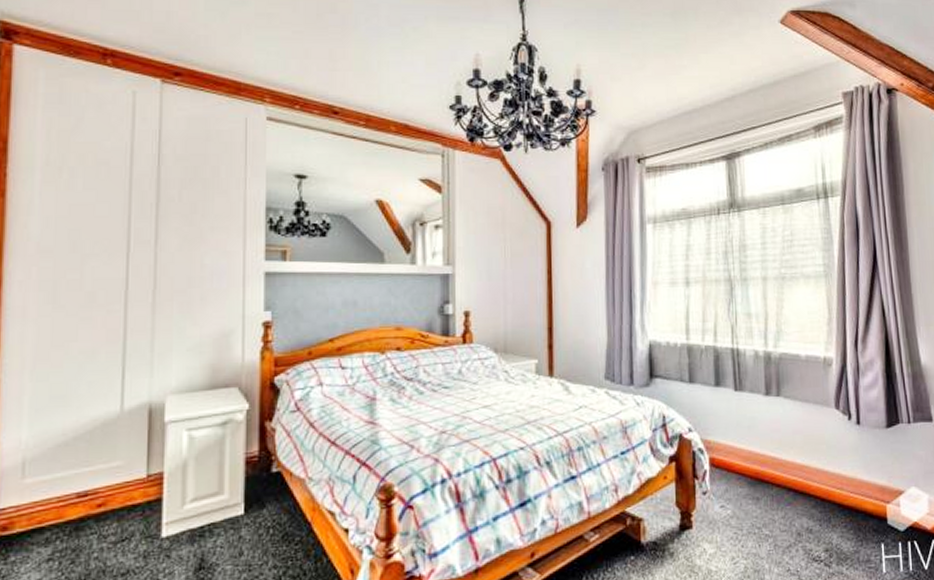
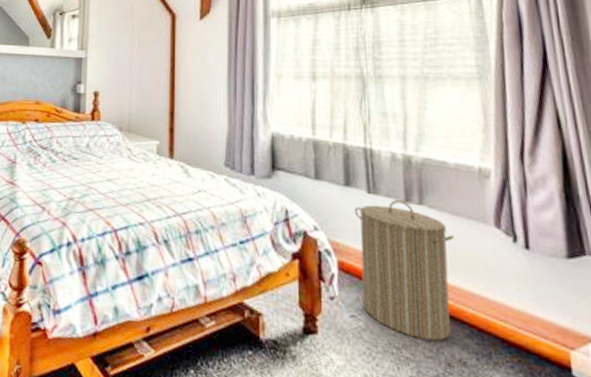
laundry hamper: none [723,394,804,516] -> present [354,200,454,341]

